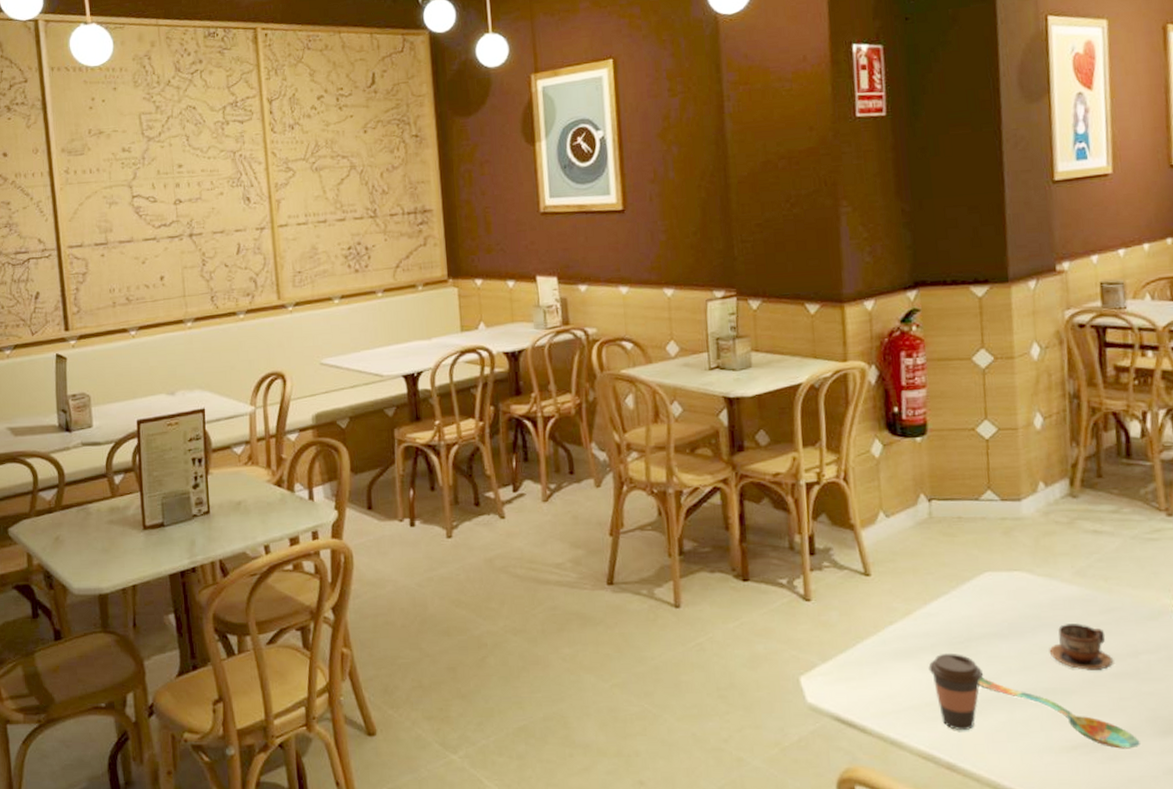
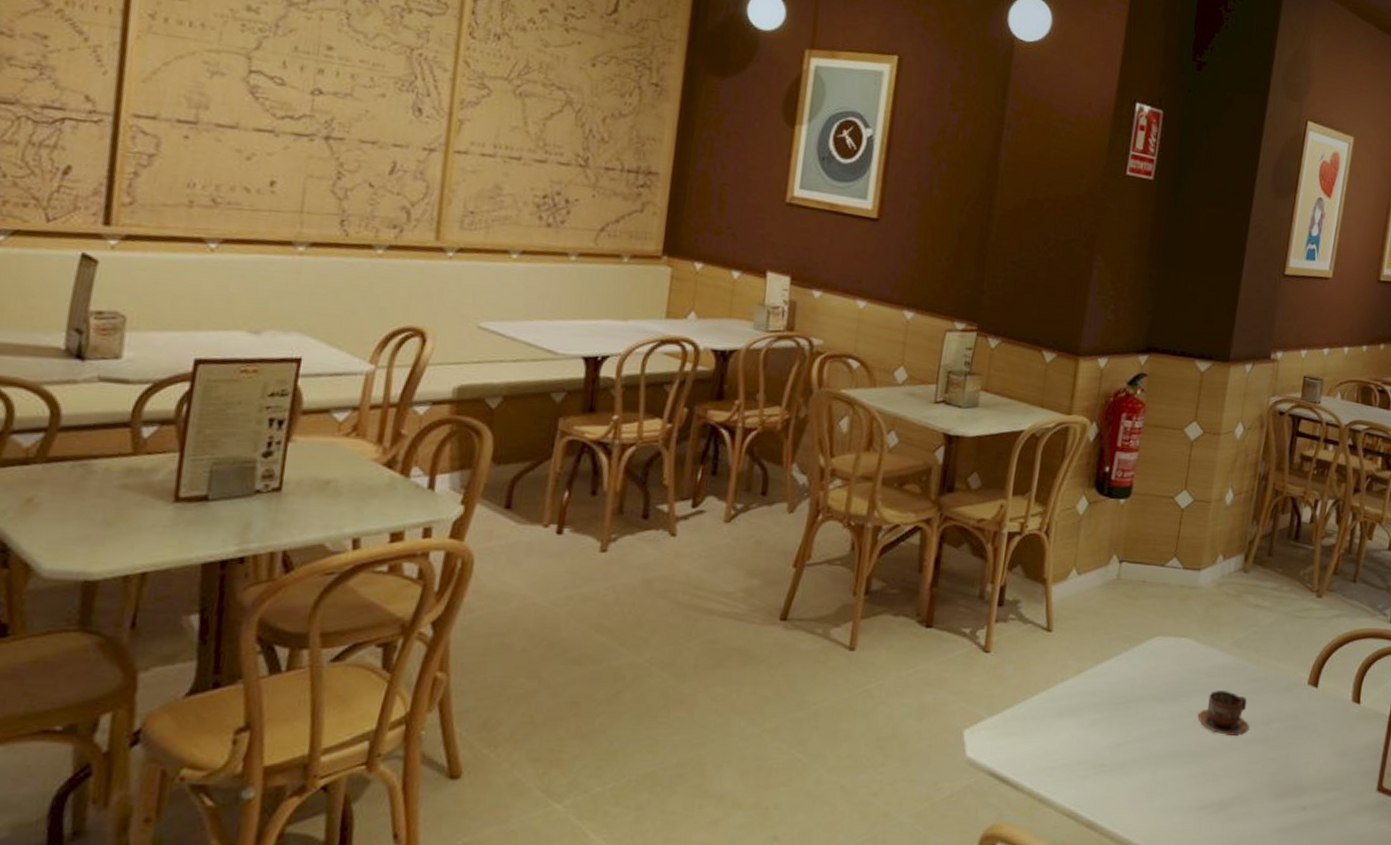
coffee cup: present [928,653,984,730] -> none [1088,712,1137,789]
spoon: present [978,678,1140,749] -> none [1130,738,1257,810]

